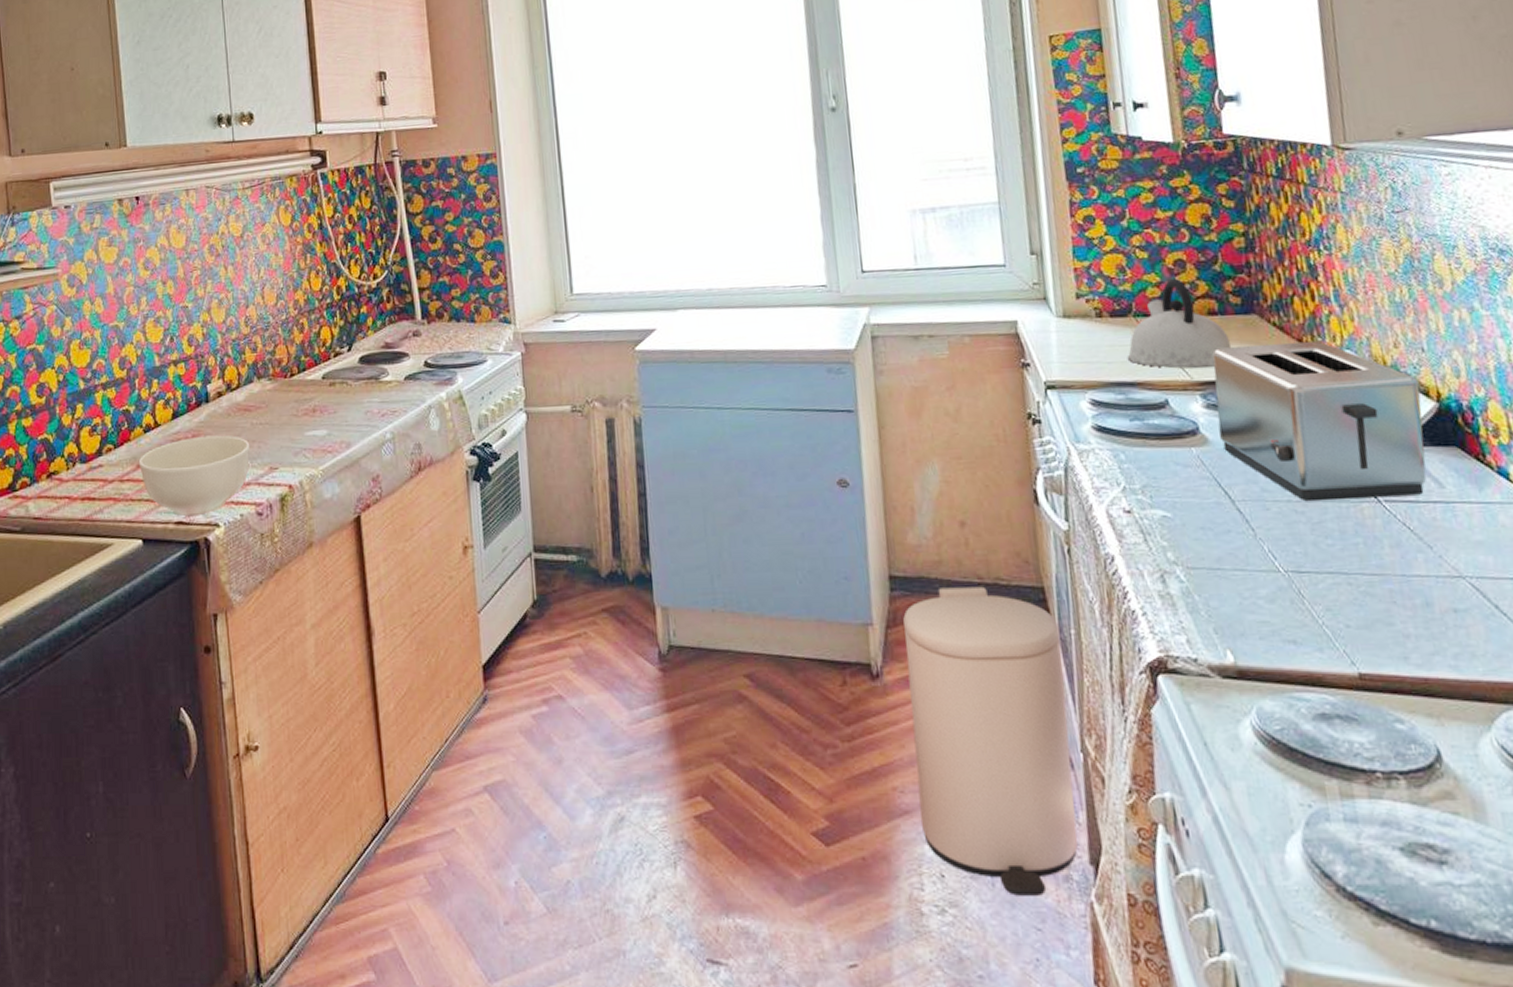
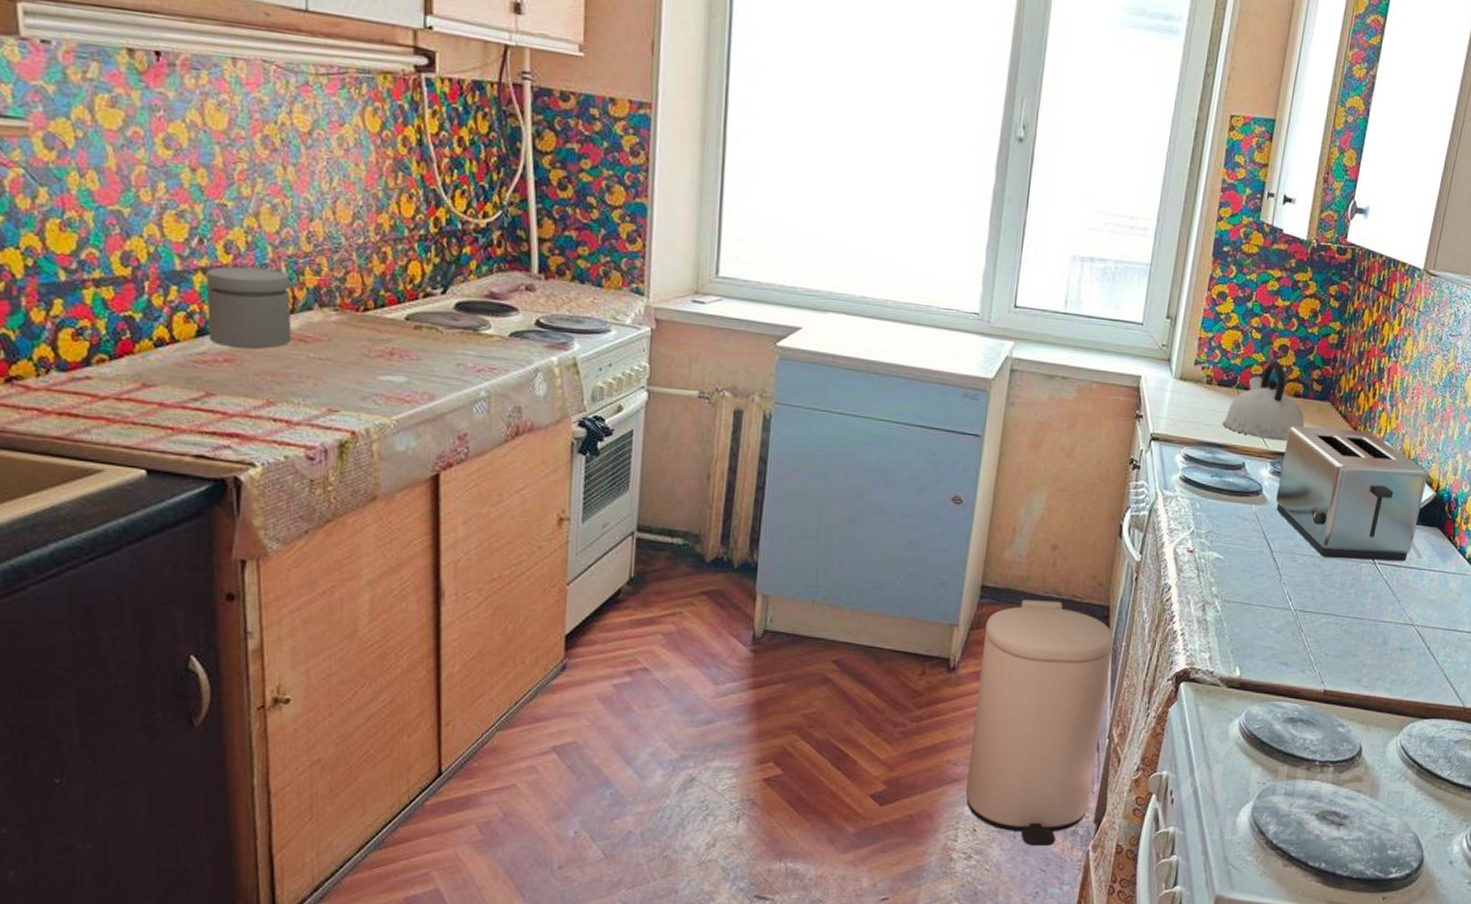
bowl: present [138,435,250,516] -> none [144,362,304,451]
jar: none [176,353,240,425] -> present [206,266,292,350]

